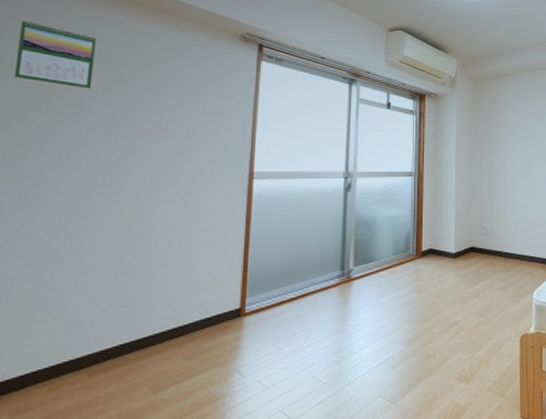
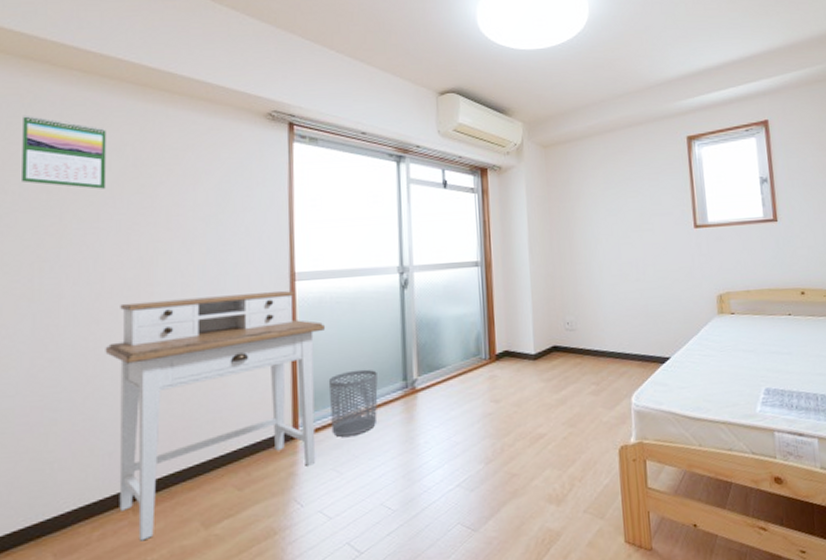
desk: none [75,186,276,403] -> present [105,290,325,541]
waste bin: none [274,258,319,316] -> present [328,369,378,437]

